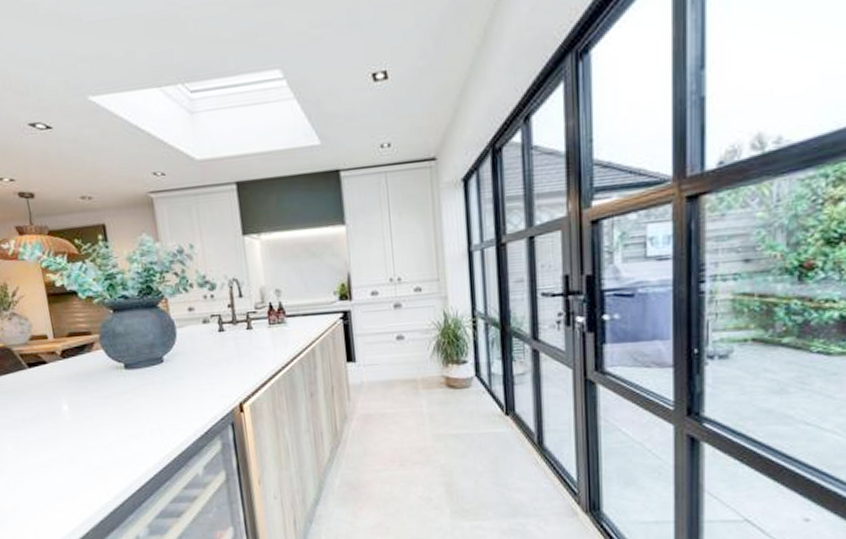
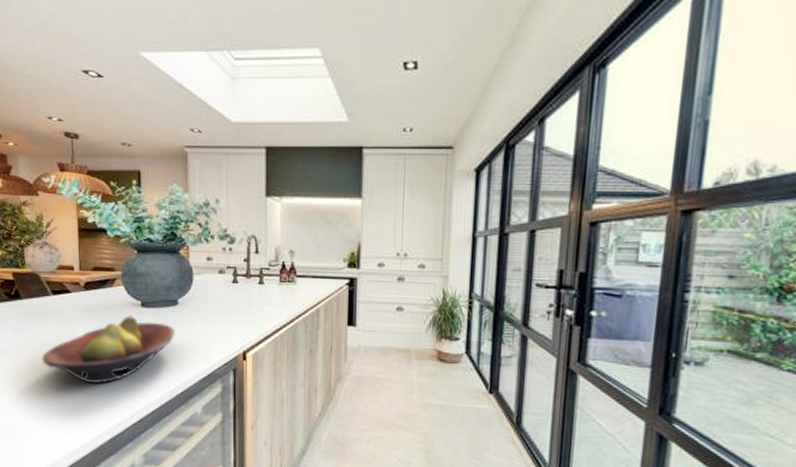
fruit bowl: none [25,380,165,457] -> present [41,315,175,384]

